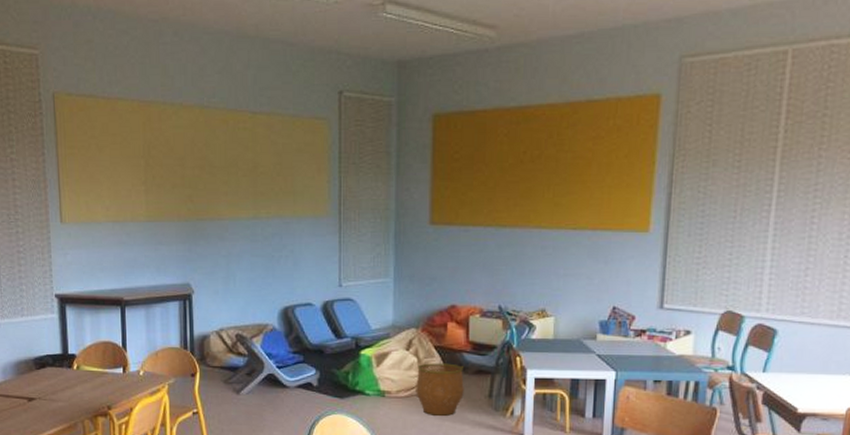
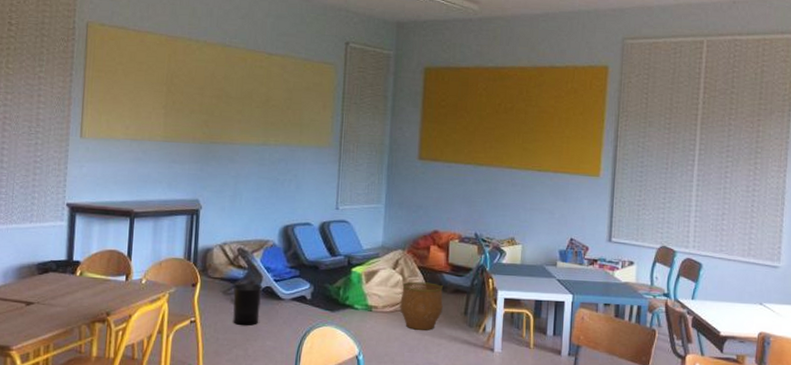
waste bin: none [234,371,266,415] -> present [233,283,264,325]

